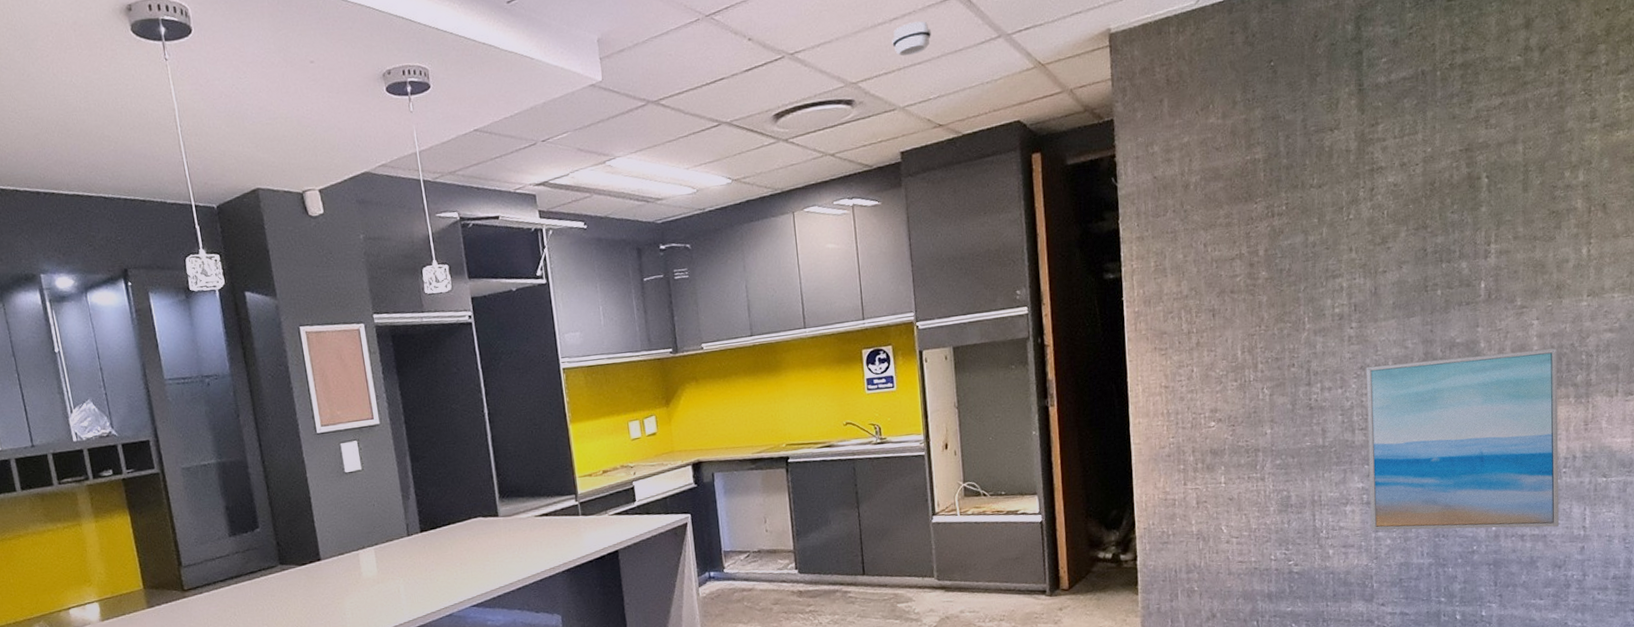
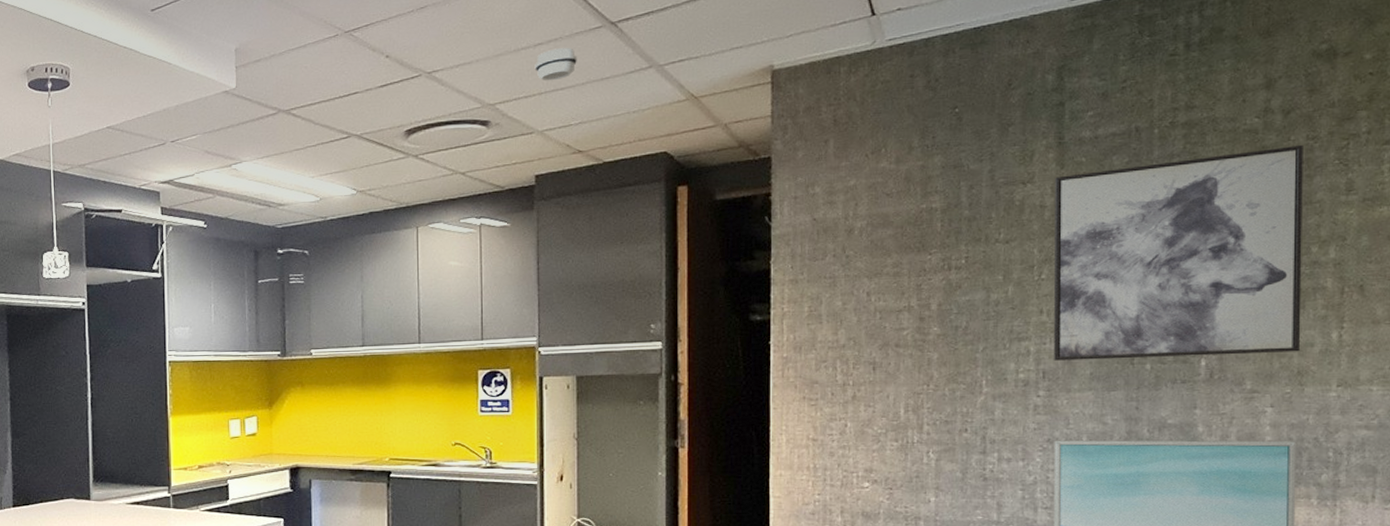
wall art: none [1356,78,1559,294] -> present [1053,144,1303,361]

